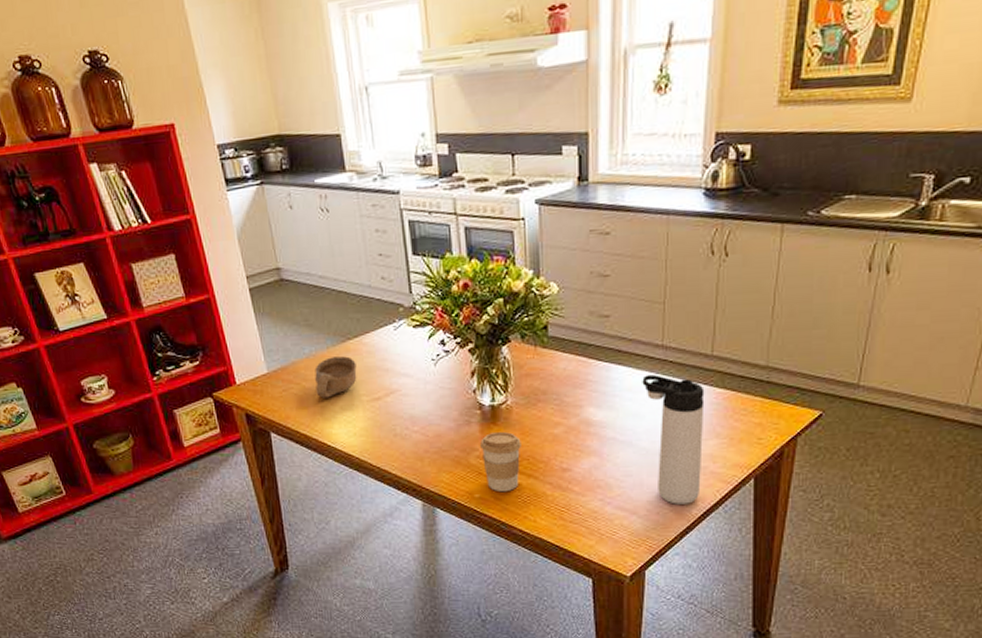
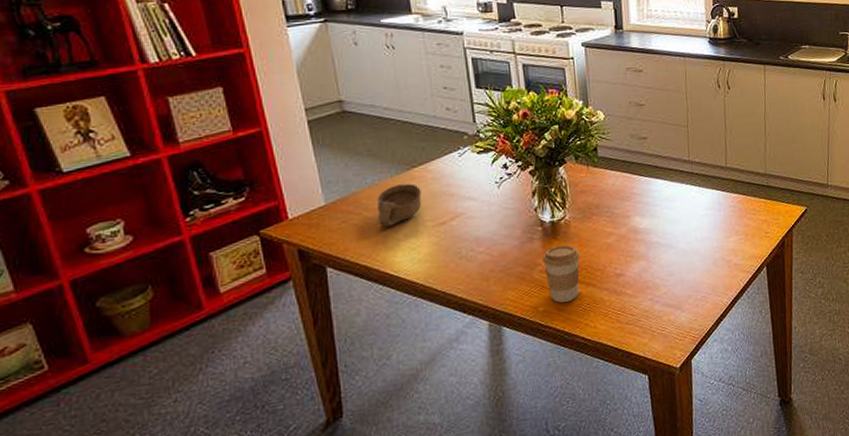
thermos bottle: present [642,374,705,505] -> none [676,185,728,296]

